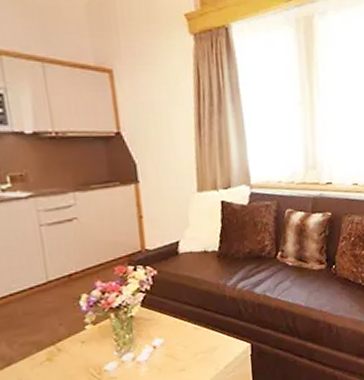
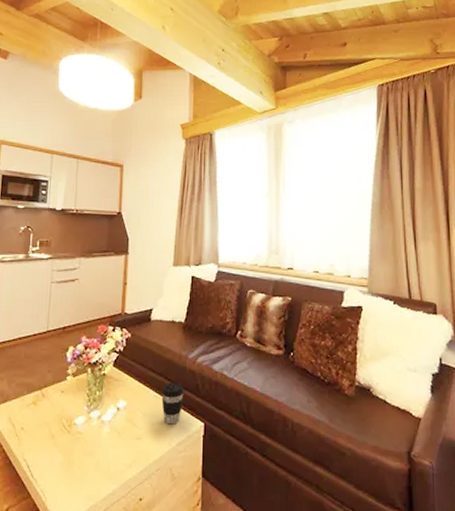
coffee cup: none [201,310,227,352] -> present [161,381,184,425]

